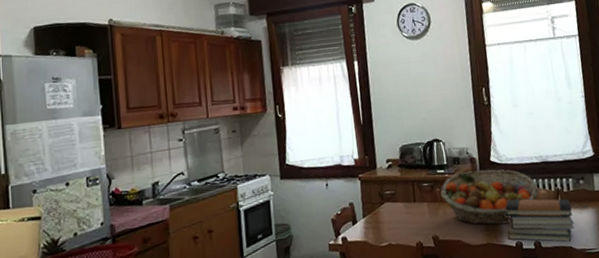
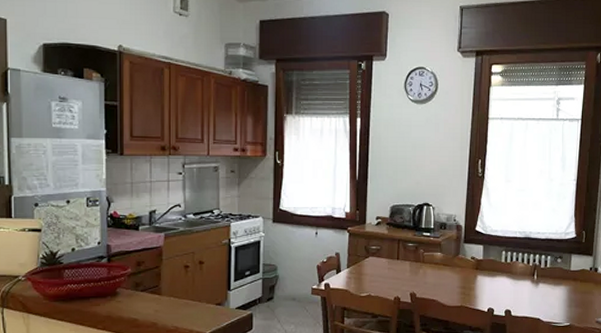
fruit basket: present [441,169,539,225] -> none [424,238,517,290]
book stack: present [505,199,576,243] -> none [481,268,546,314]

